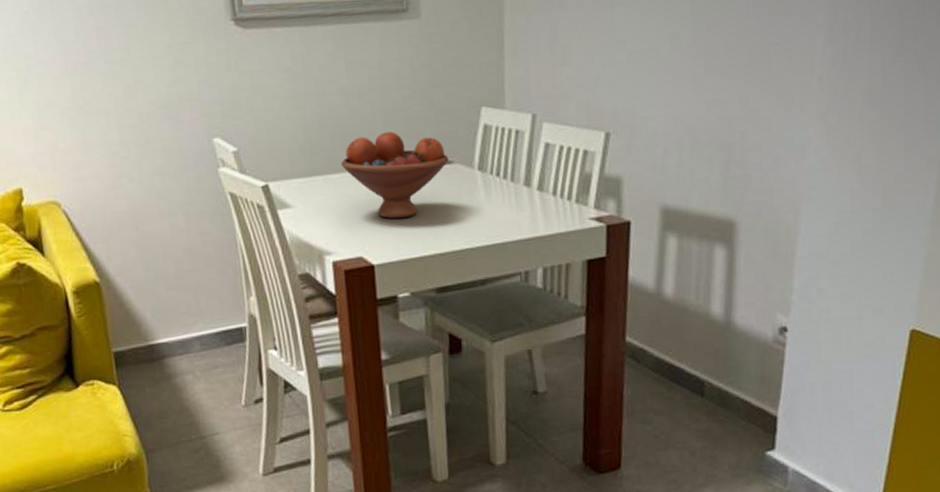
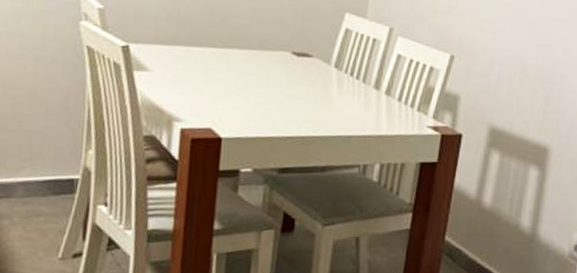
fruit bowl: present [341,132,449,219] -> none [206,17,309,99]

